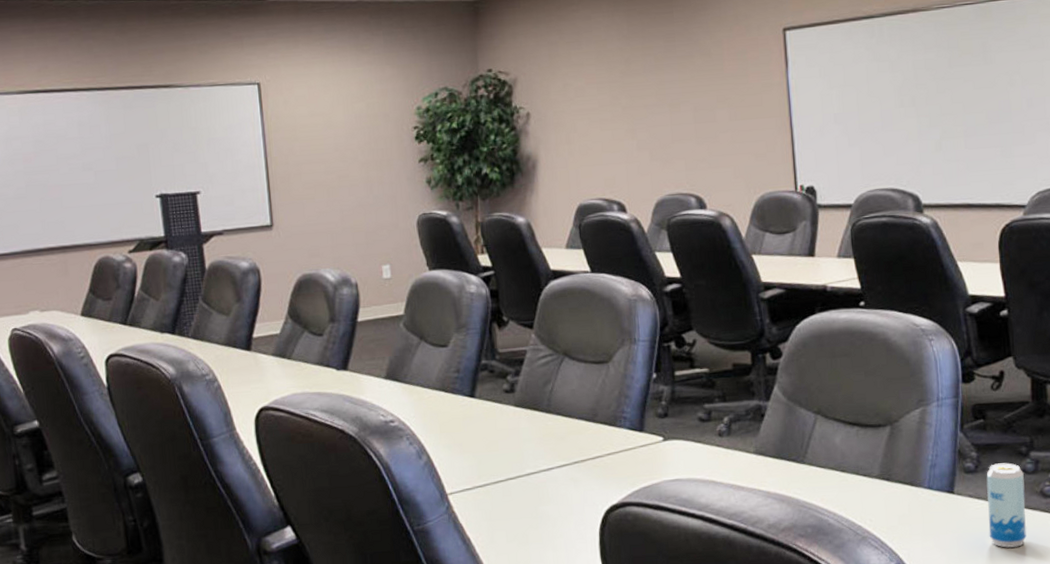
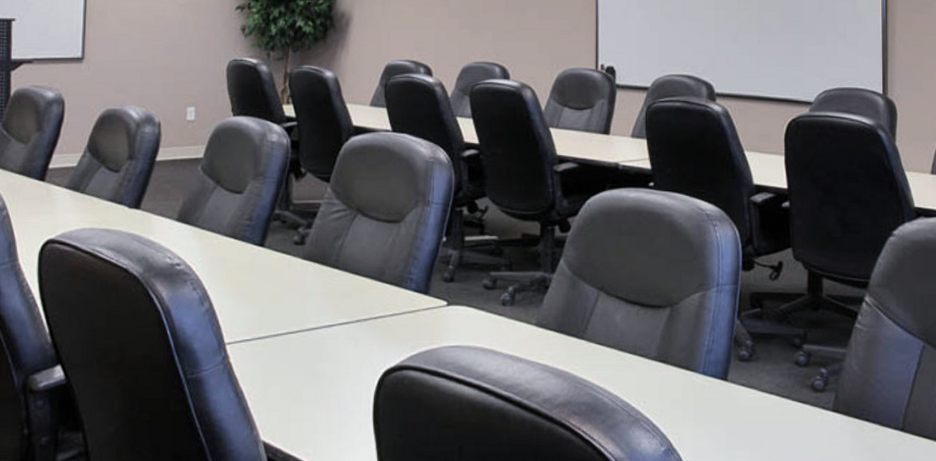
beverage can: present [986,463,1027,548] -> none [759,353,796,440]

